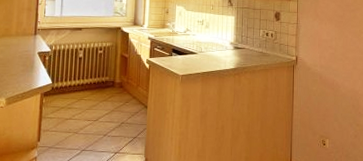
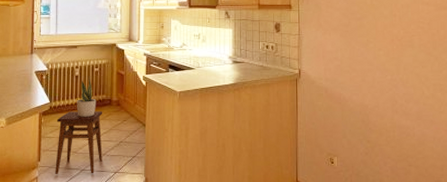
stool: none [55,92,106,155] -> present [55,111,103,175]
potted plant: none [79,58,100,99] -> present [77,76,97,118]

